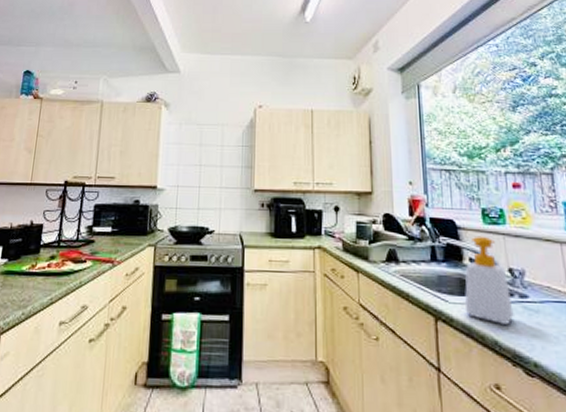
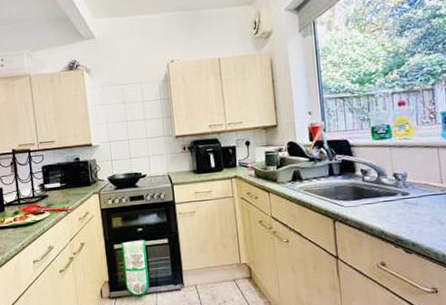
soap bottle: present [464,236,514,324] -> none [357,150,397,218]

